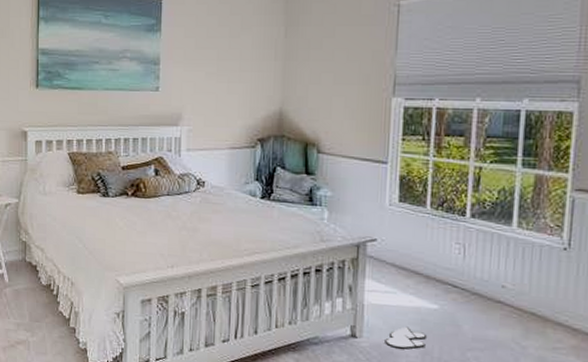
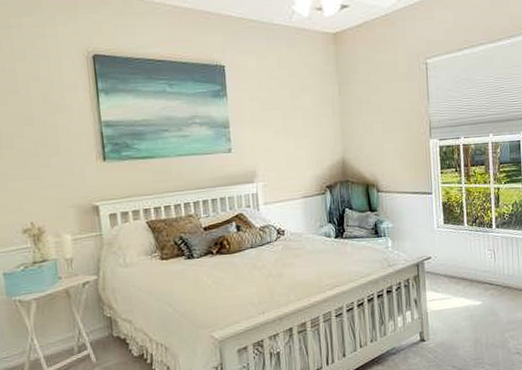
slippers: present [385,326,426,350] -> none [446,323,476,343]

